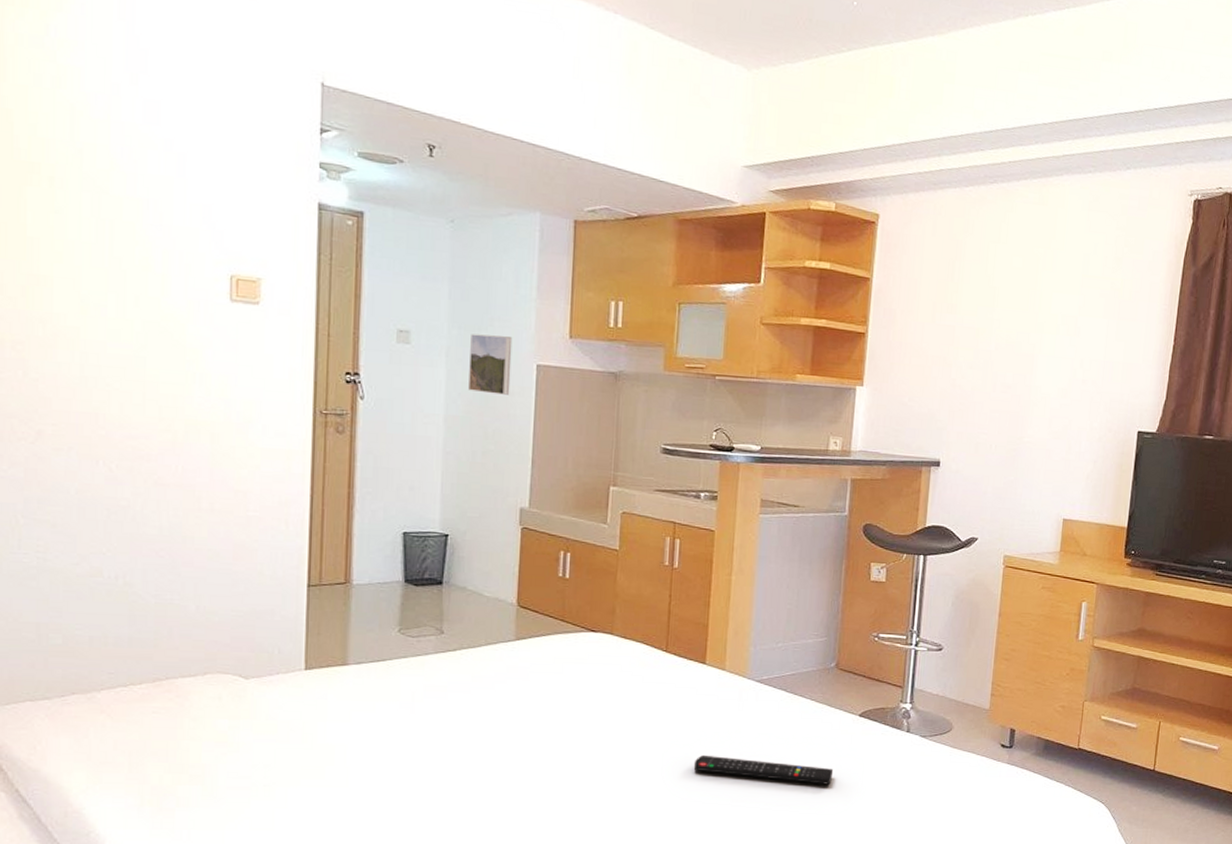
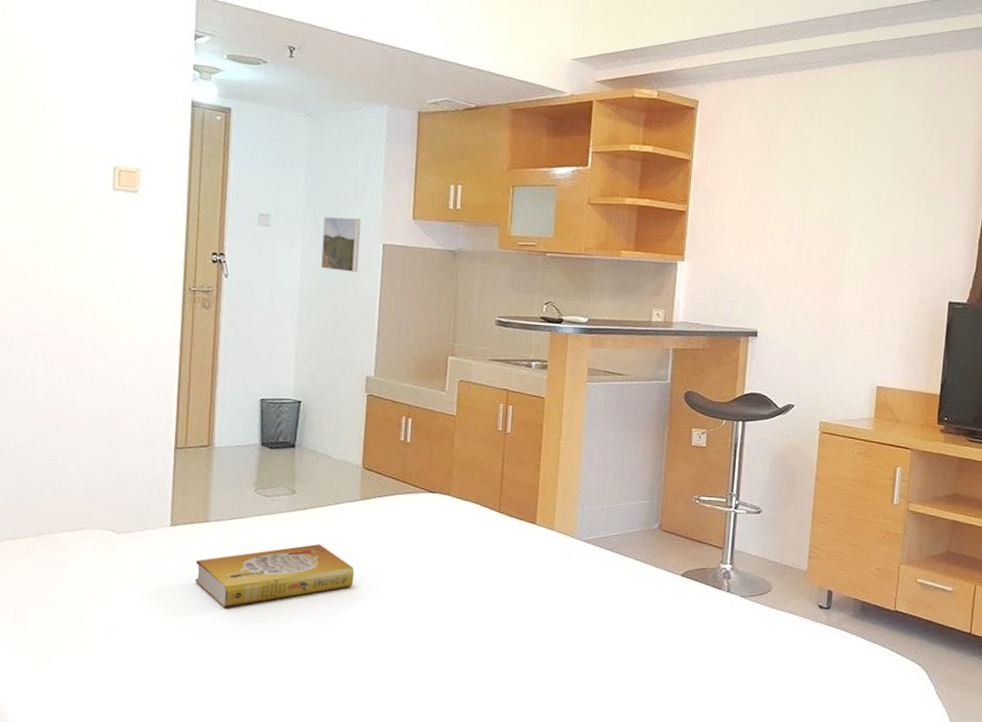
book: none [334,687,510,756] -> present [195,544,355,607]
remote control: present [693,754,834,785] -> none [524,611,657,642]

